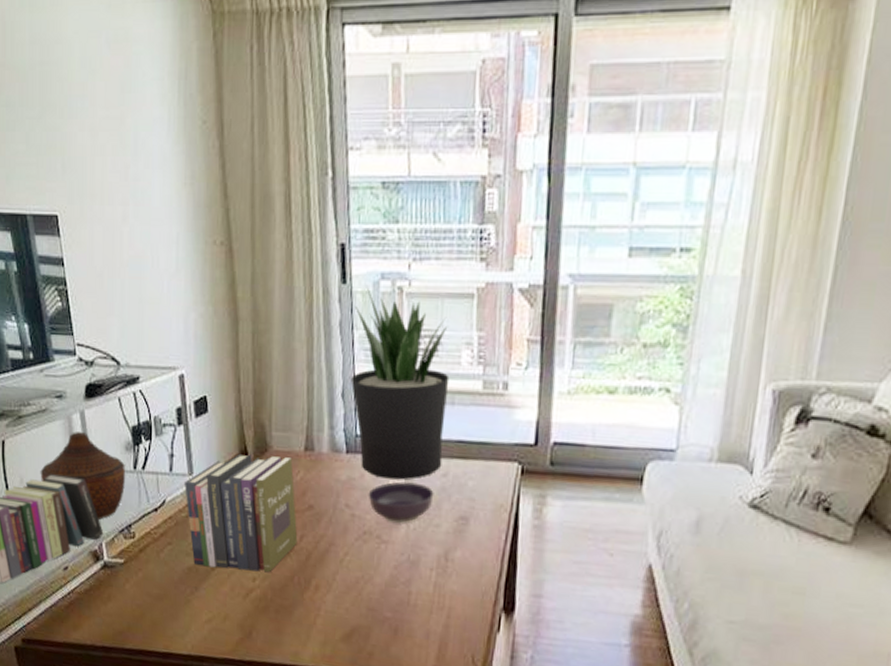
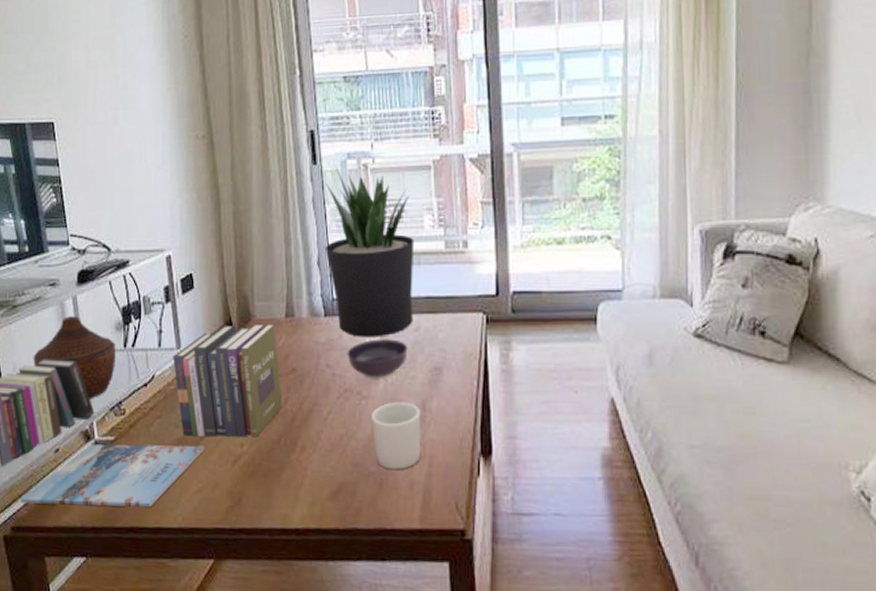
magazine: none [30,565,215,633] -> present [20,444,204,508]
mug: none [389,548,443,619] -> present [370,401,421,471]

